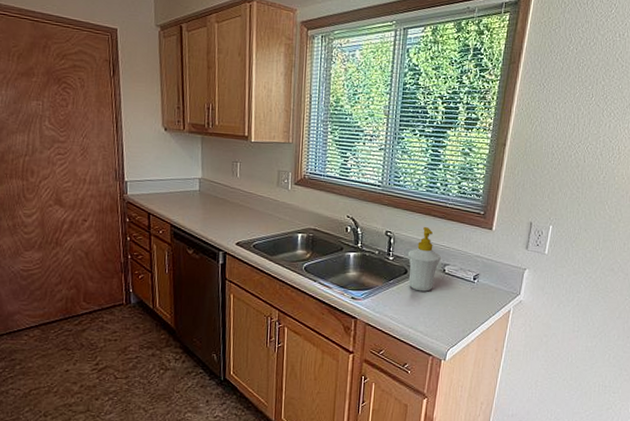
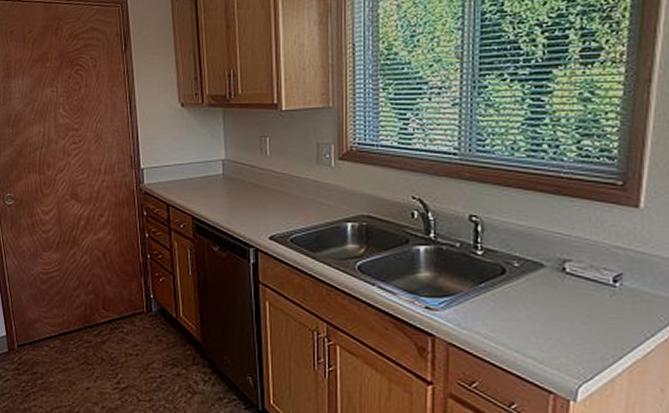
soap bottle: present [407,226,441,292] -> none [504,206,557,300]

